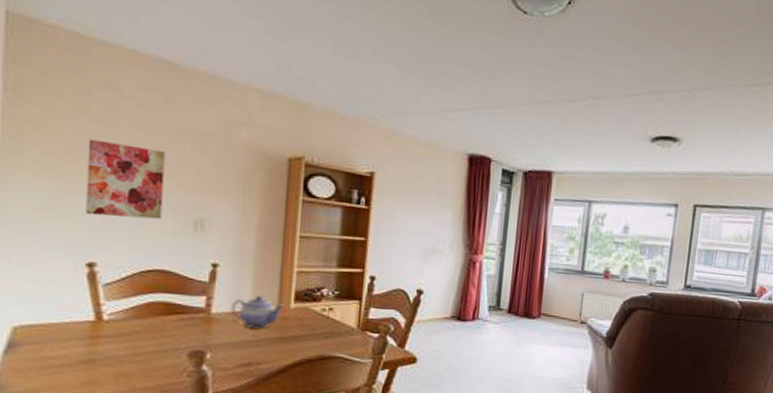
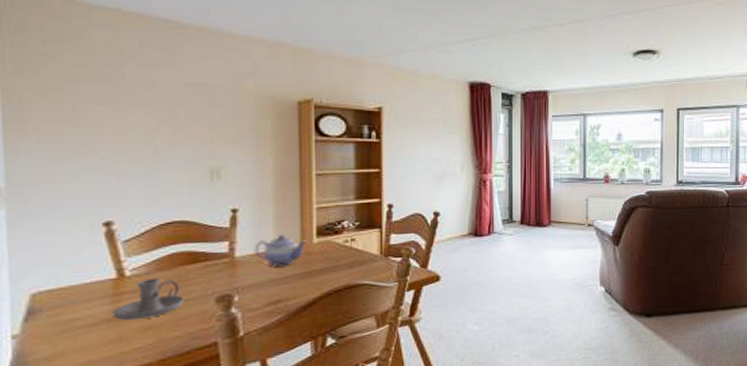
wall art: present [85,139,165,220] -> none [94,101,177,175]
candle holder: none [87,325,157,366] -> present [112,278,184,321]

